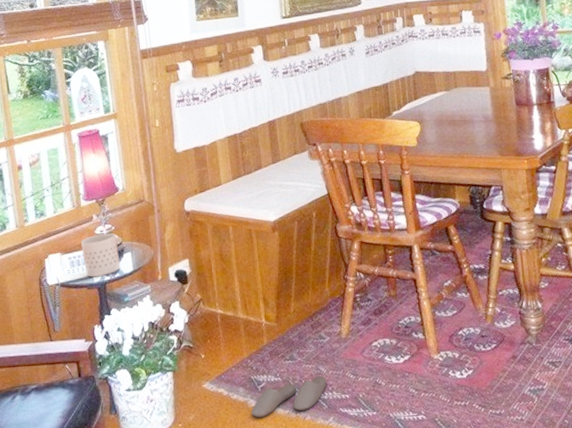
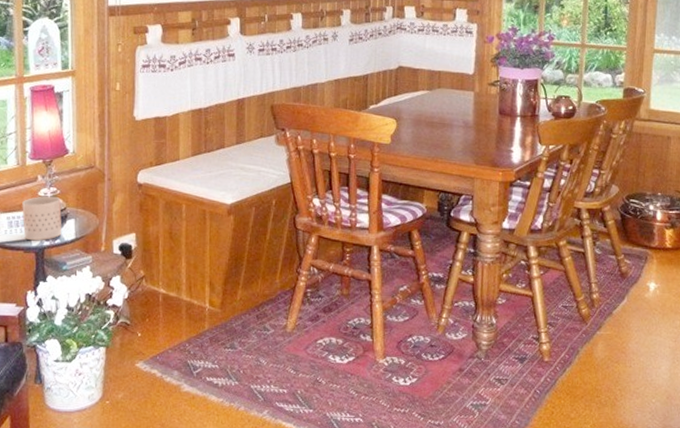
slippers: present [251,376,327,418] -> none [183,368,266,403]

